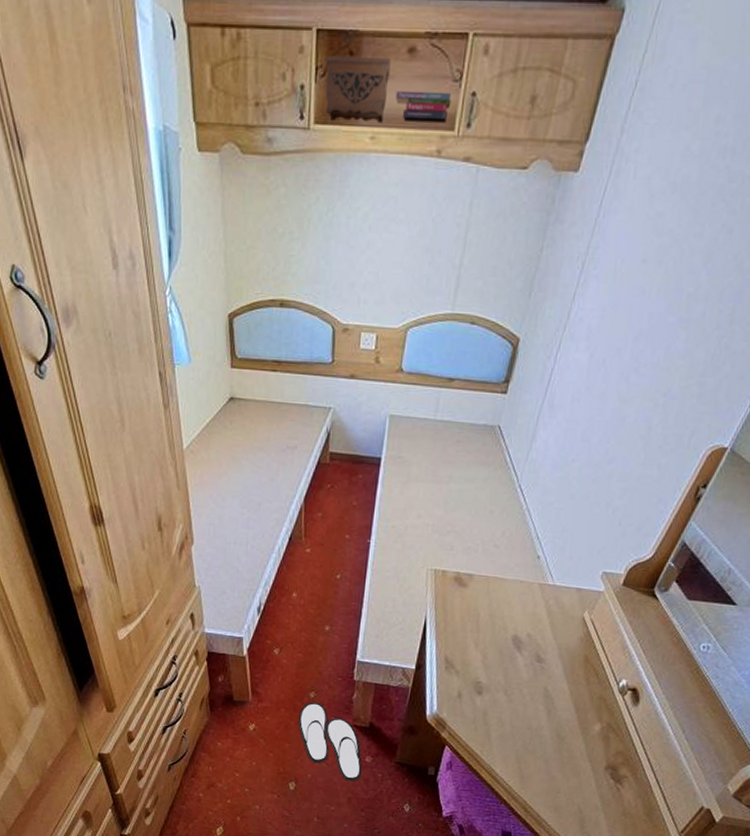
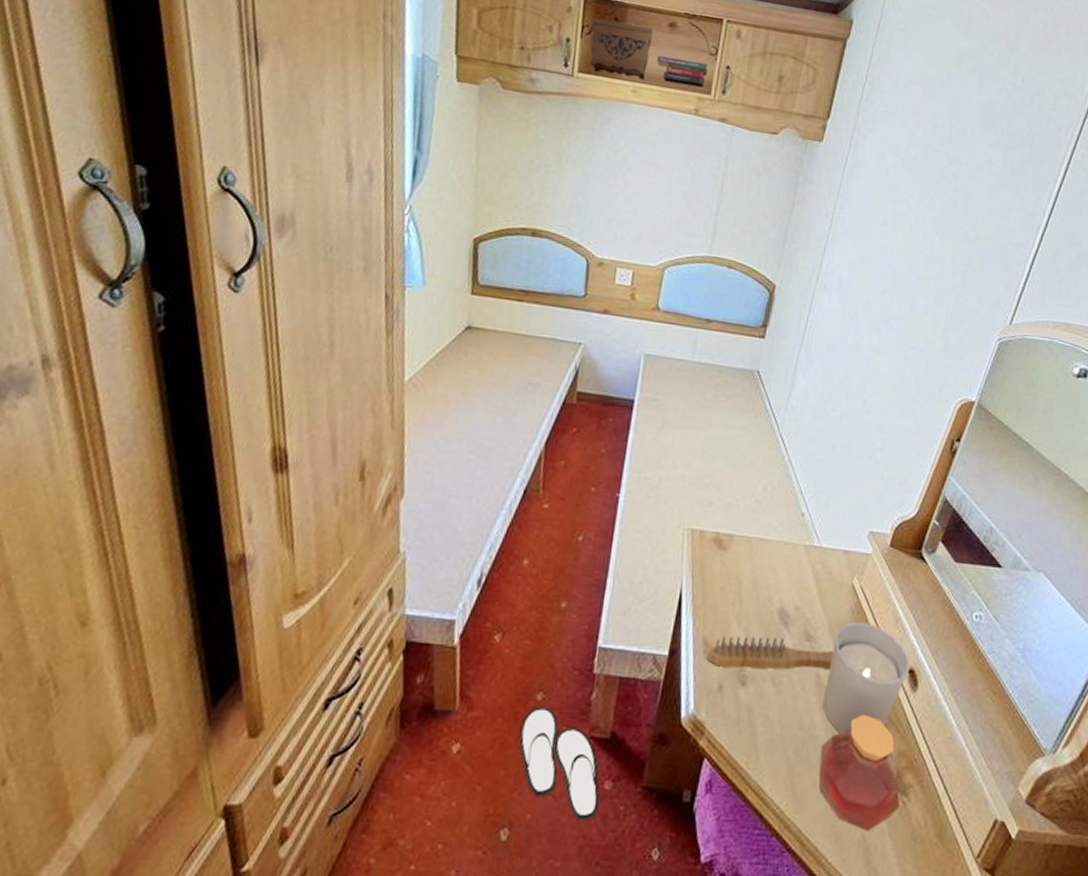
wire brush: none [447,656,562,685] -> present [706,636,834,670]
potion bottle: none [543,721,615,807] -> present [818,714,900,832]
candle holder: none [549,648,634,734] -> present [823,622,911,733]

